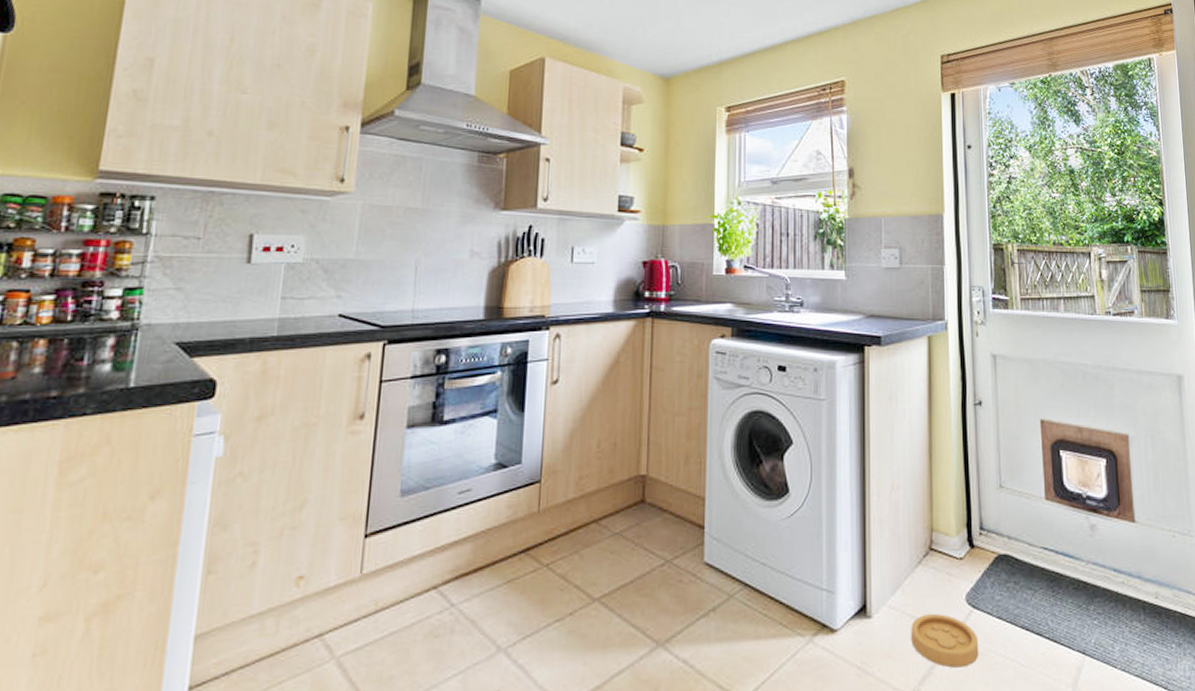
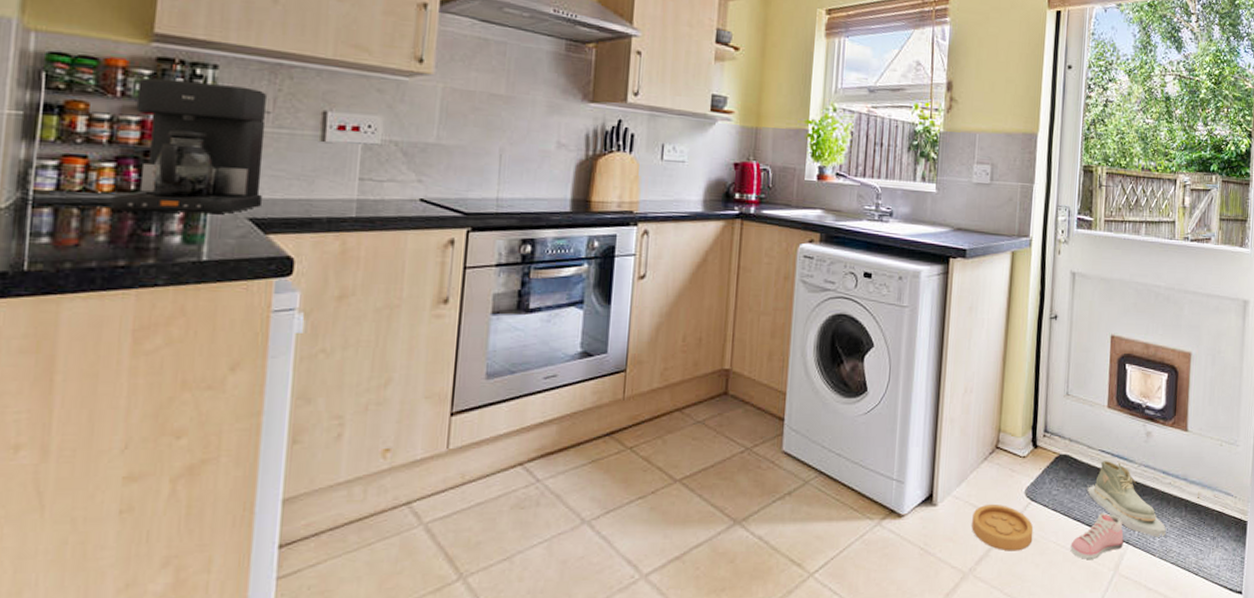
coffee maker: none [48,212,198,342] -> present [111,77,266,215]
sneaker: none [1021,619,1080,675] -> present [1070,513,1124,559]
boot: none [1027,559,1125,646] -> present [1082,461,1166,537]

